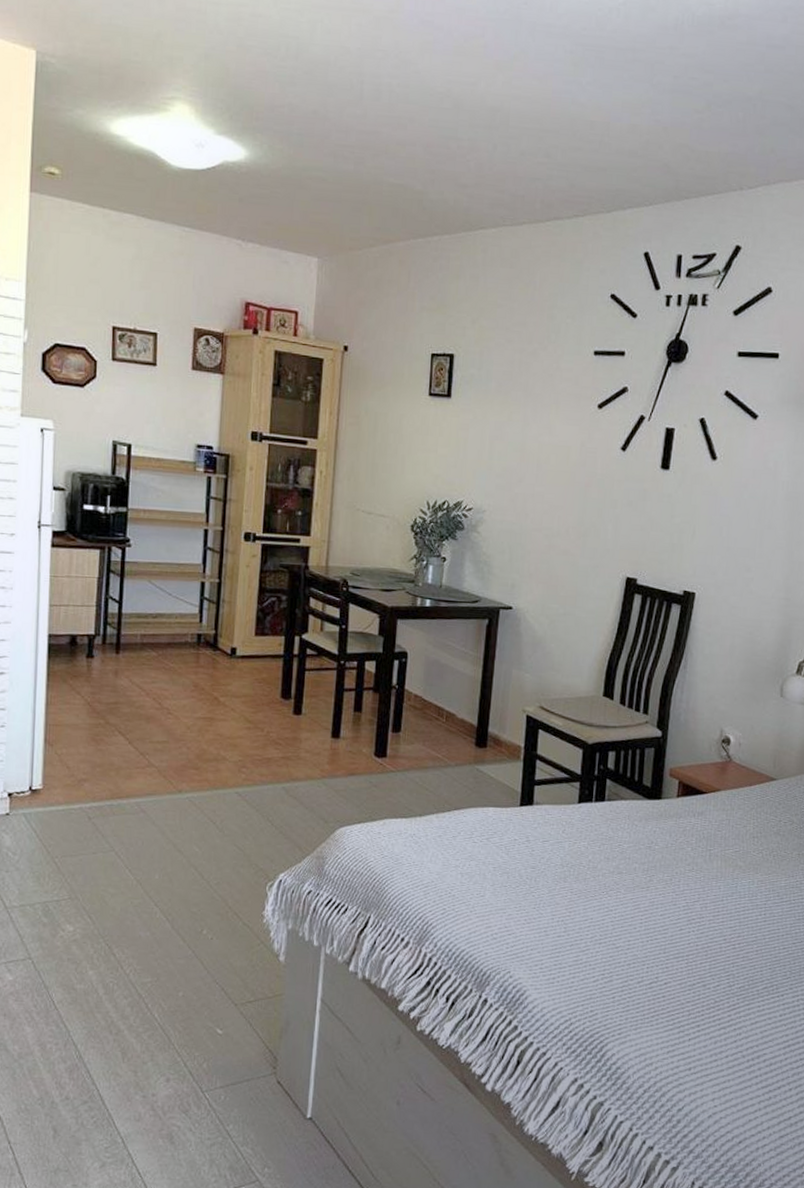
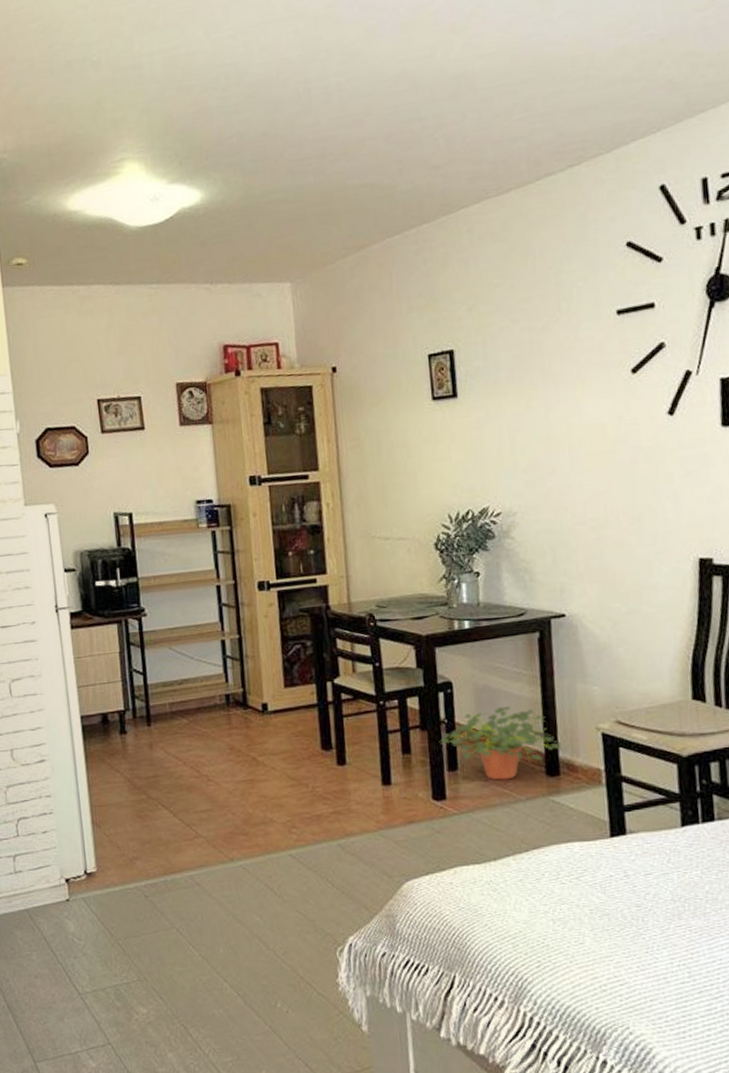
potted plant: none [388,681,492,746] -> present [439,707,562,781]

